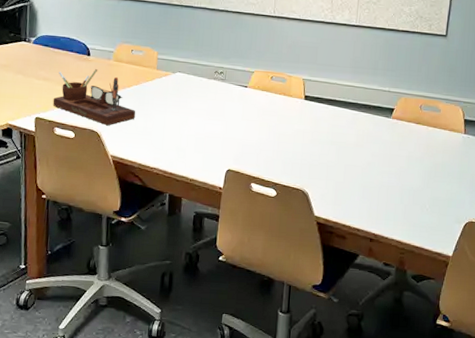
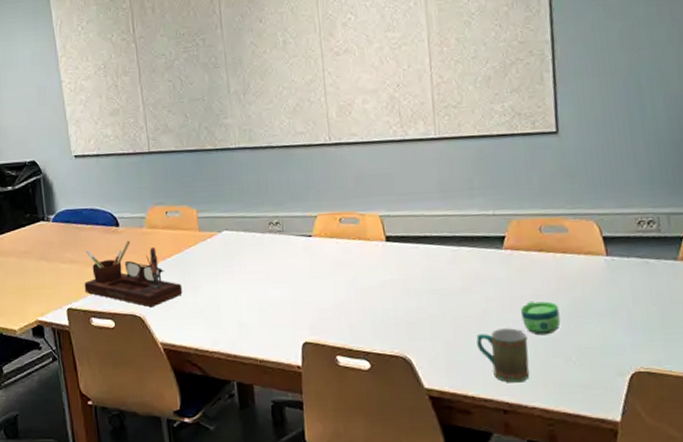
mug: none [359,178,397,220] -> present [476,328,530,383]
cup: none [395,160,424,187] -> present [520,301,561,336]

